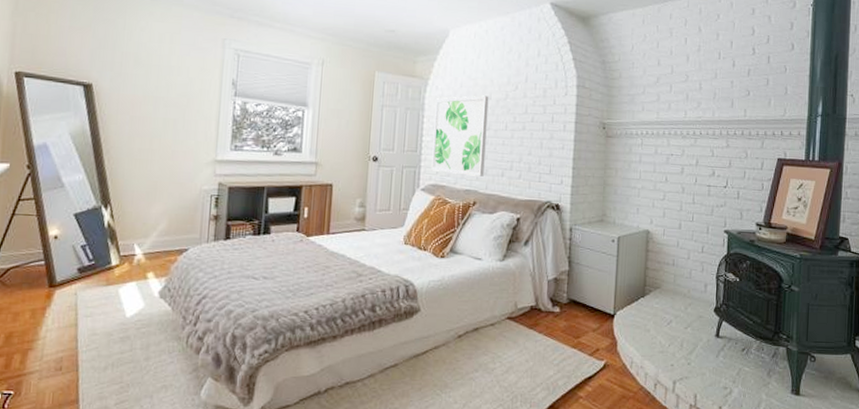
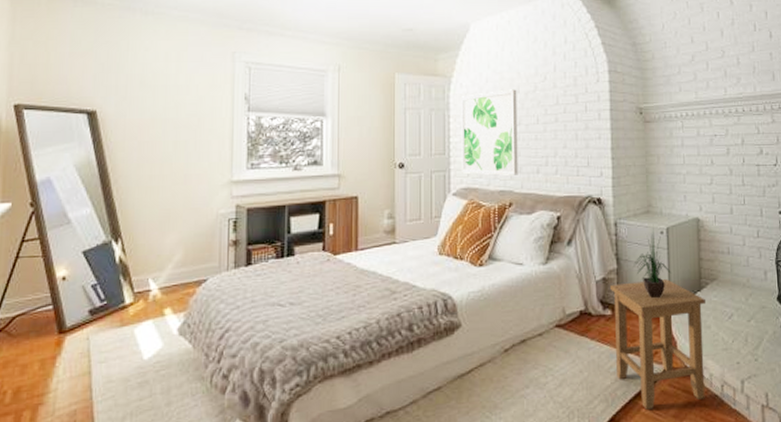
stool: none [559,284,648,400] -> present [610,279,705,410]
potted plant: none [584,237,618,301] -> present [633,229,671,299]

